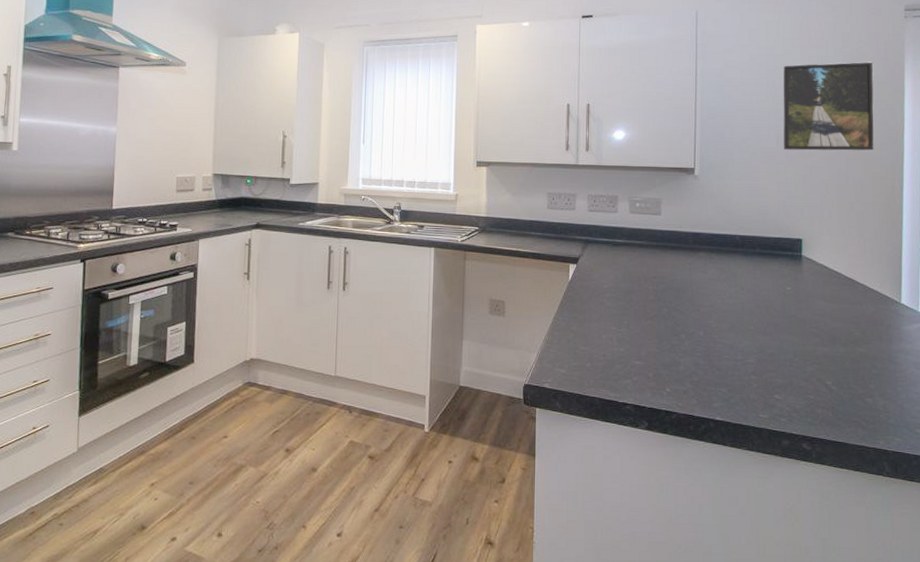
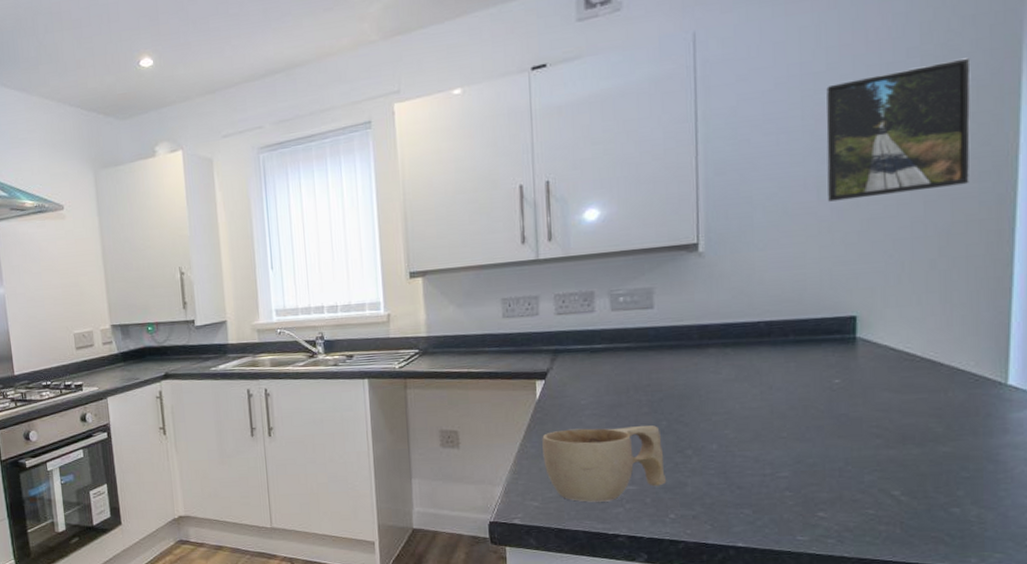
cup: none [571,308,665,374] -> present [542,425,667,502]

